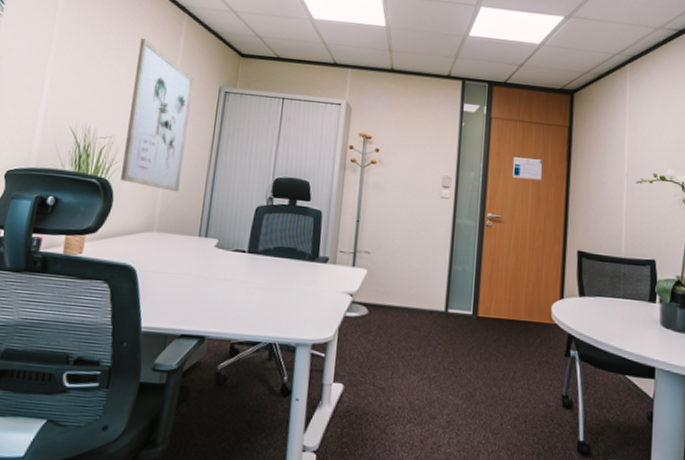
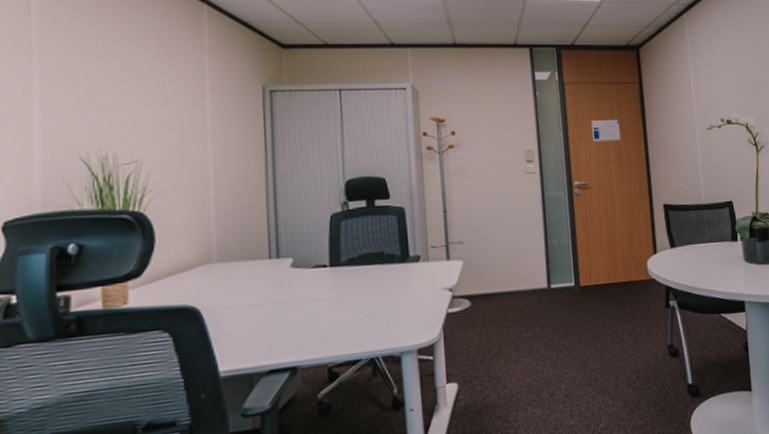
wall art: present [121,38,194,192] -> none [151,39,236,214]

